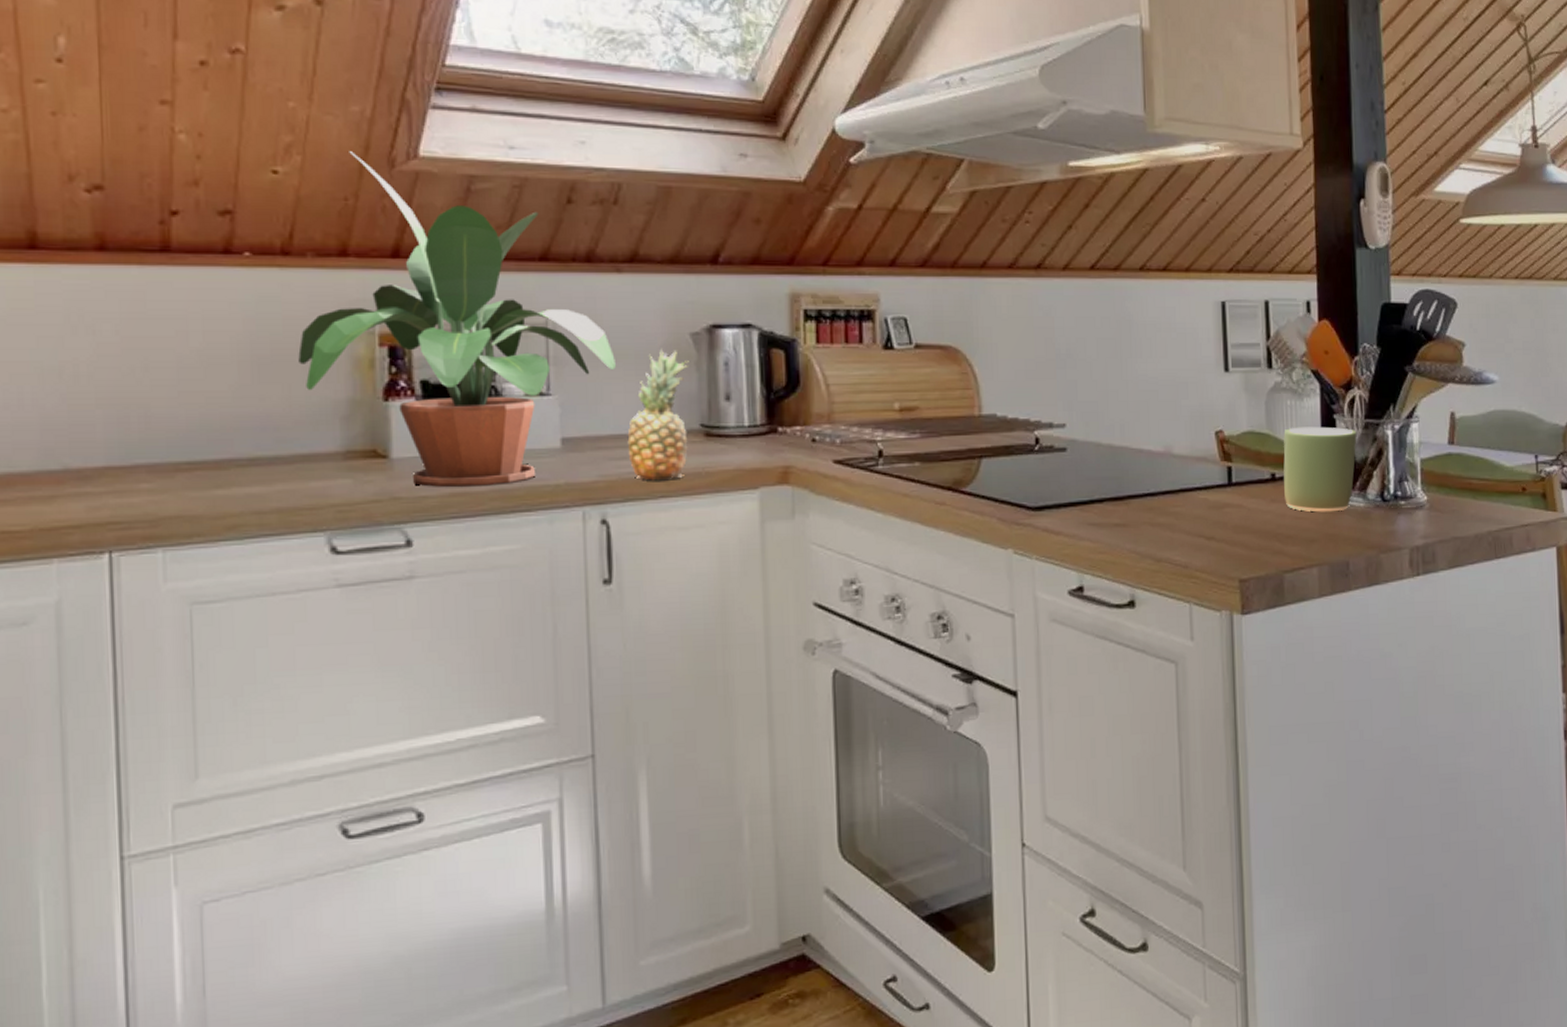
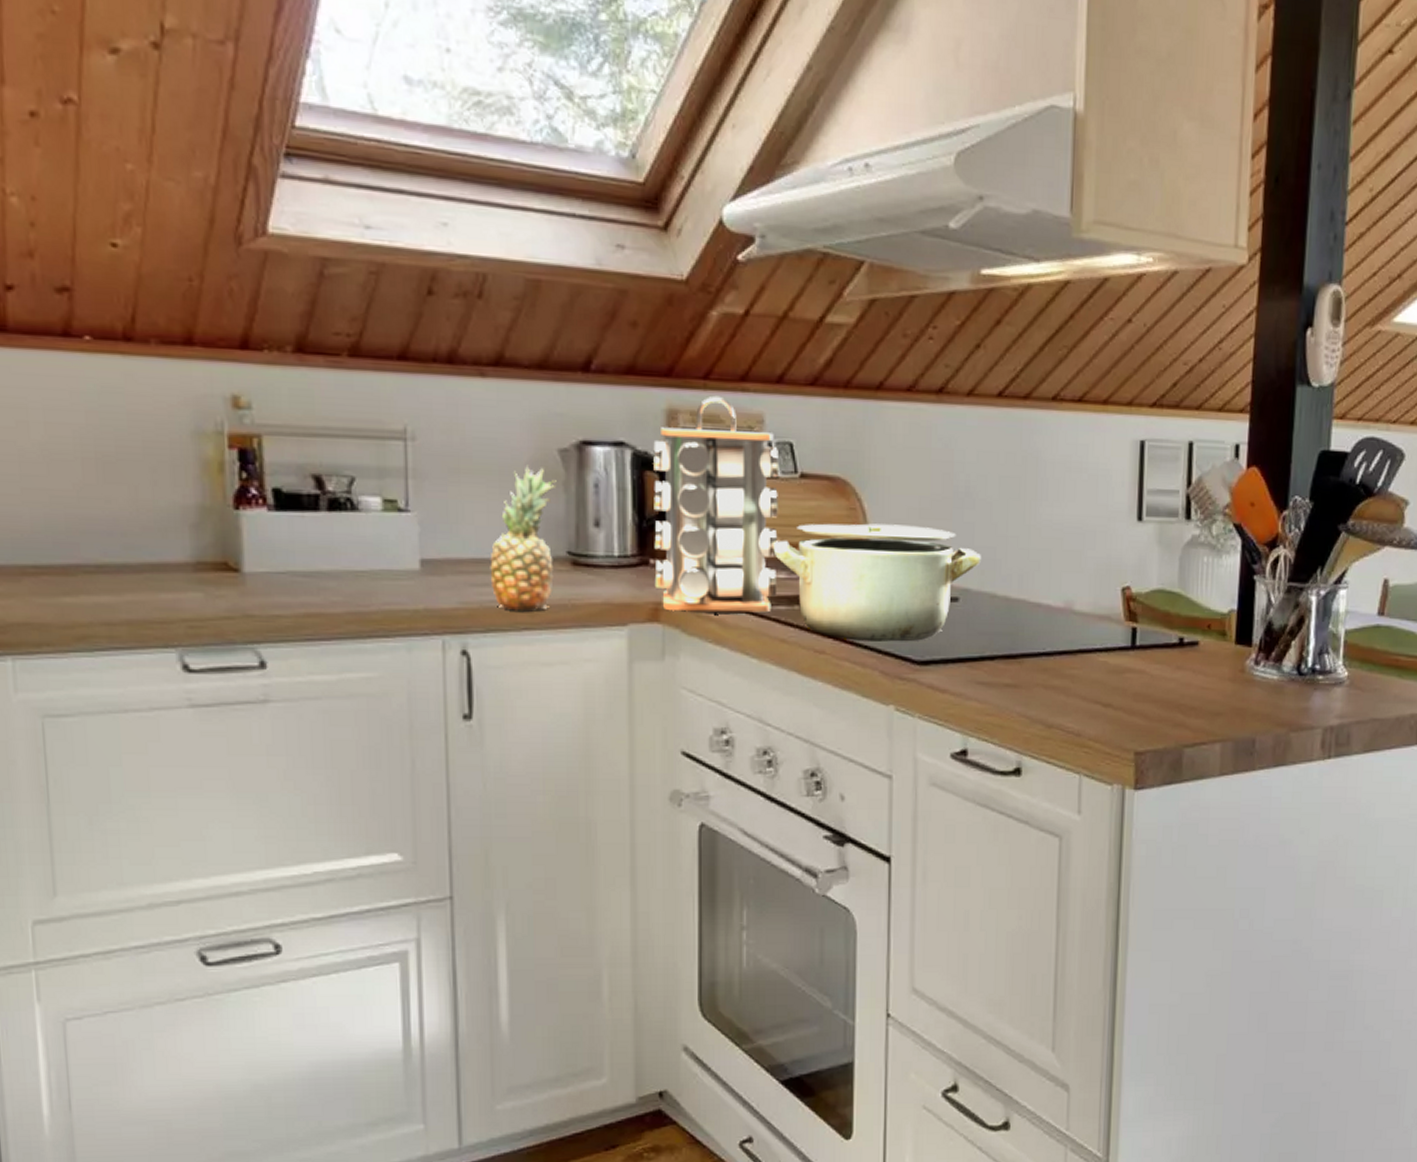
potted plant: present [298,151,617,488] -> none [144,224,480,609]
spice rack: none [778,279,898,475] -> present [653,395,778,615]
saucepan: none [893,385,1085,492] -> present [773,523,981,642]
mug: present [1283,426,1357,512] -> none [1192,587,1278,684]

